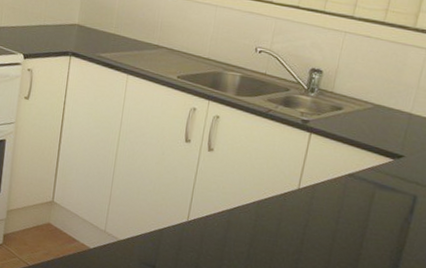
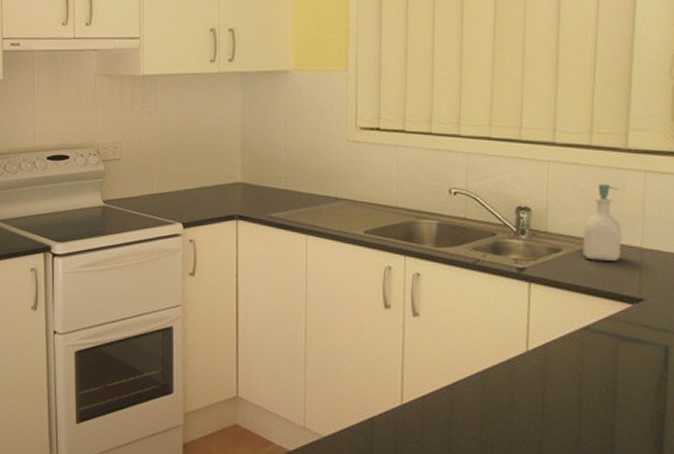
soap bottle: none [360,56,402,122] -> present [582,184,622,261]

